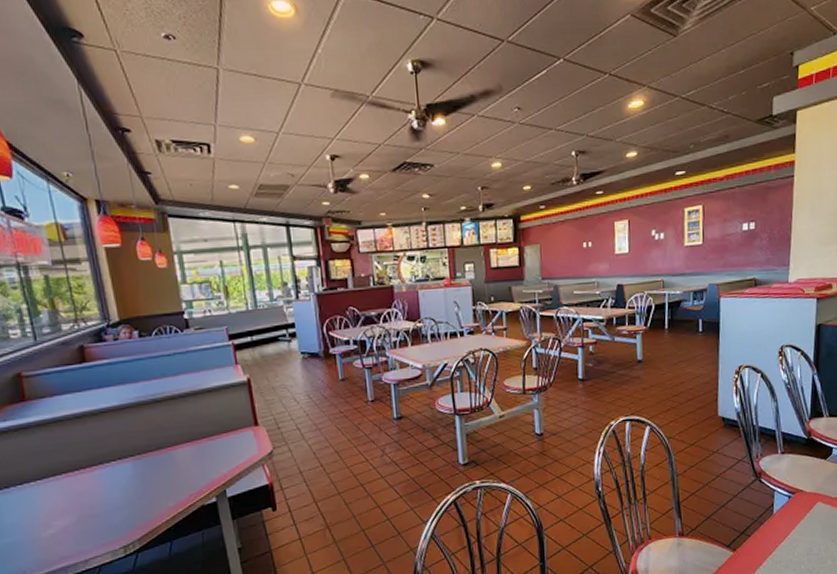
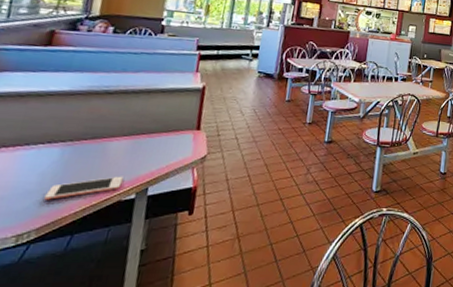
cell phone: none [134,481,200,513] -> present [44,176,124,200]

